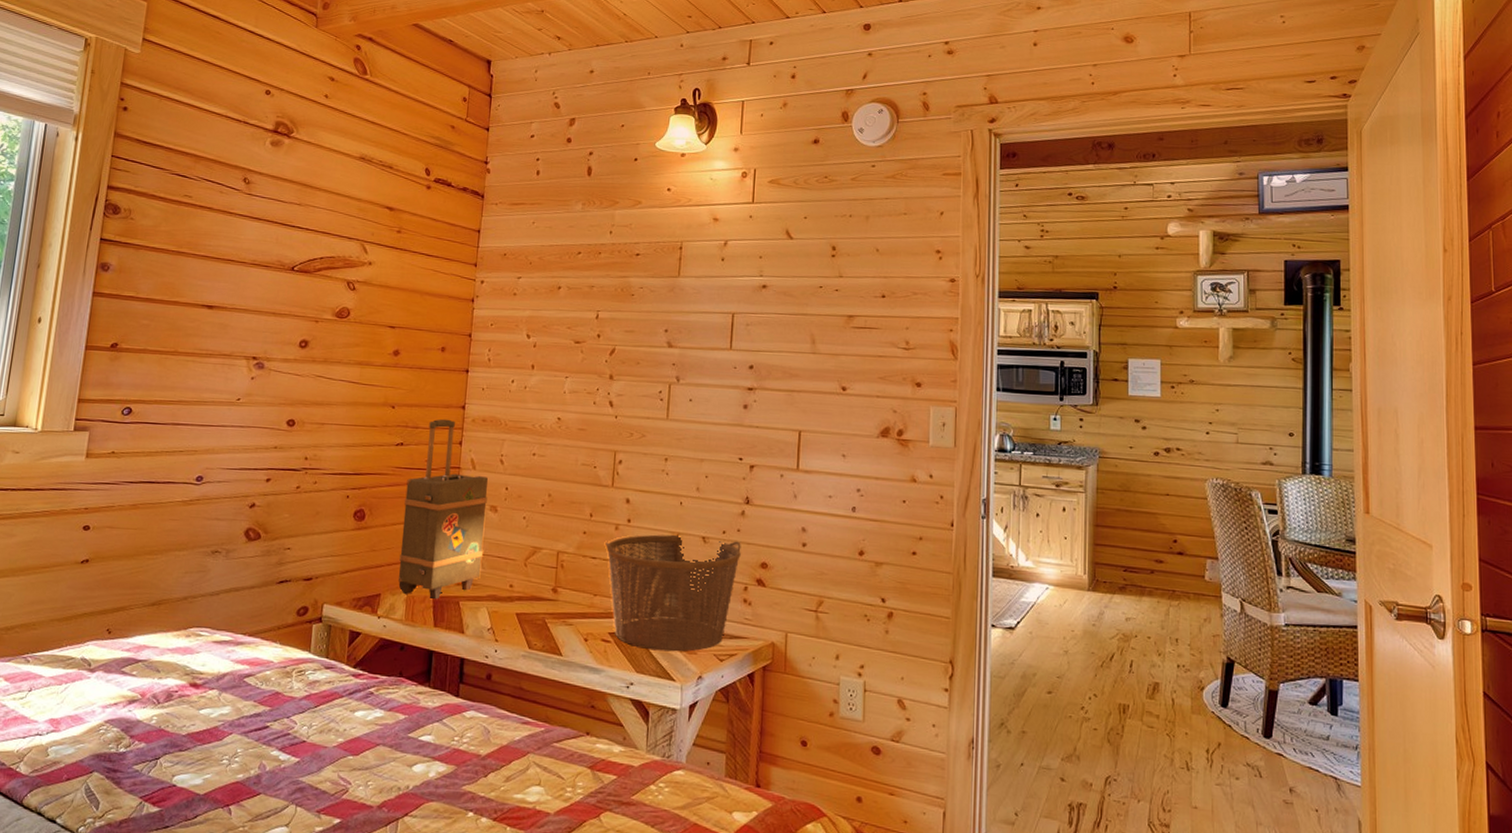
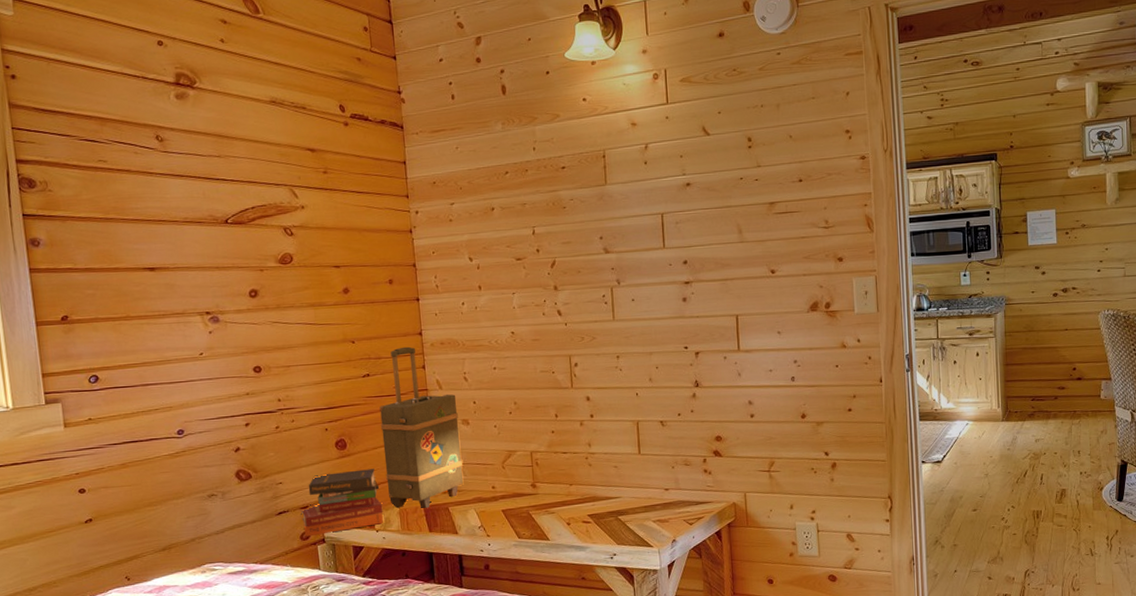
books: none [301,545,390,613] -> present [300,469,383,537]
basket: present [605,534,741,652] -> none [573,420,697,524]

